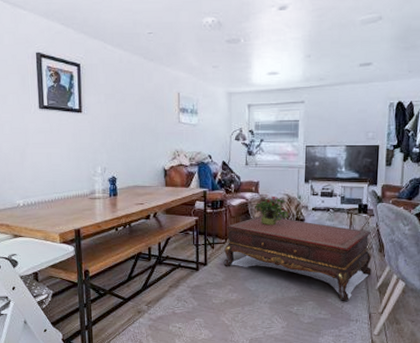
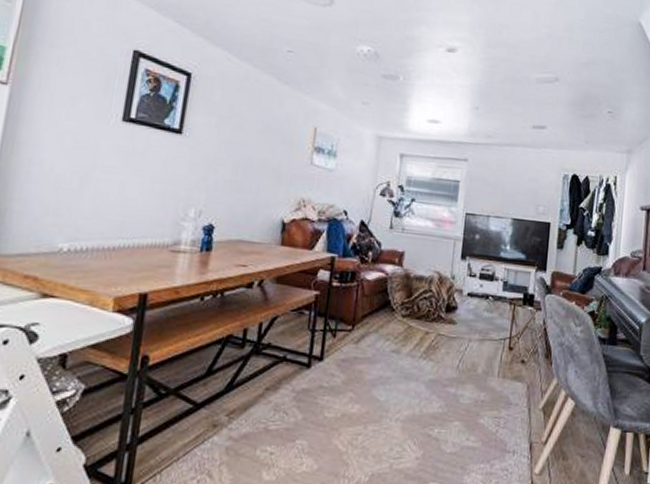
coffee table: present [223,215,372,301] -> none [346,296,537,424]
potted plant: present [255,194,290,226] -> none [395,269,440,312]

